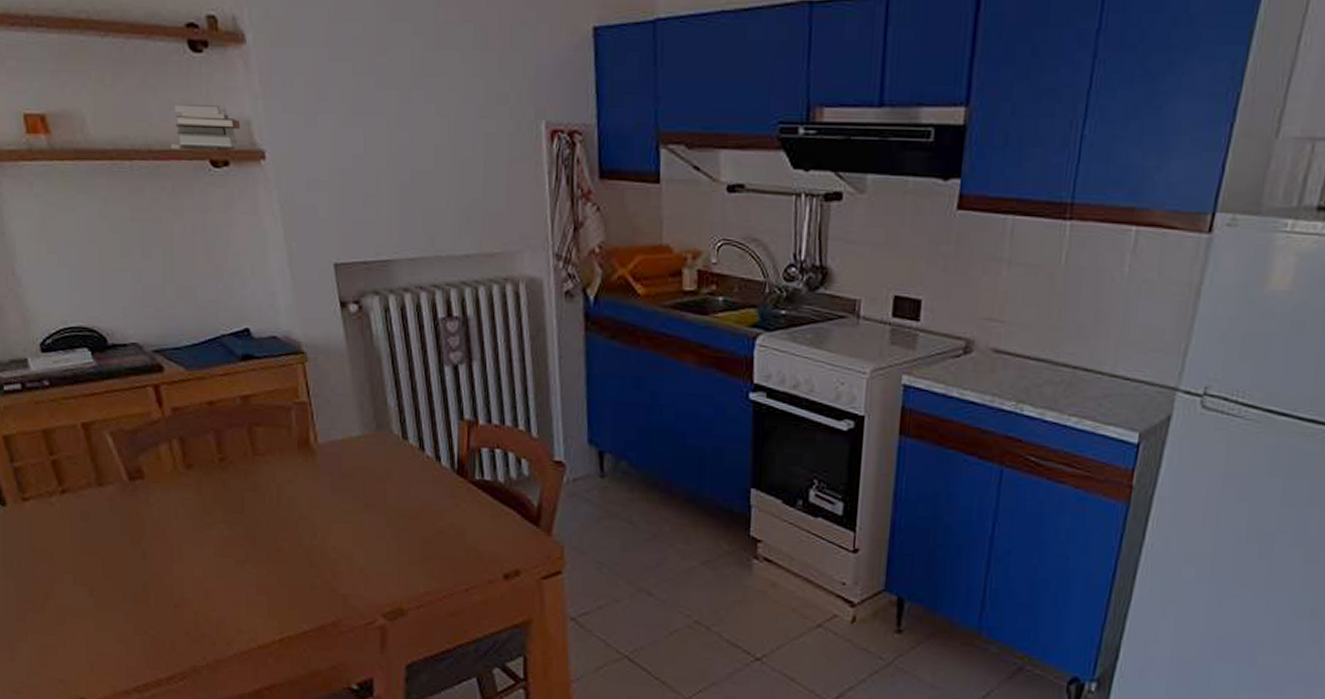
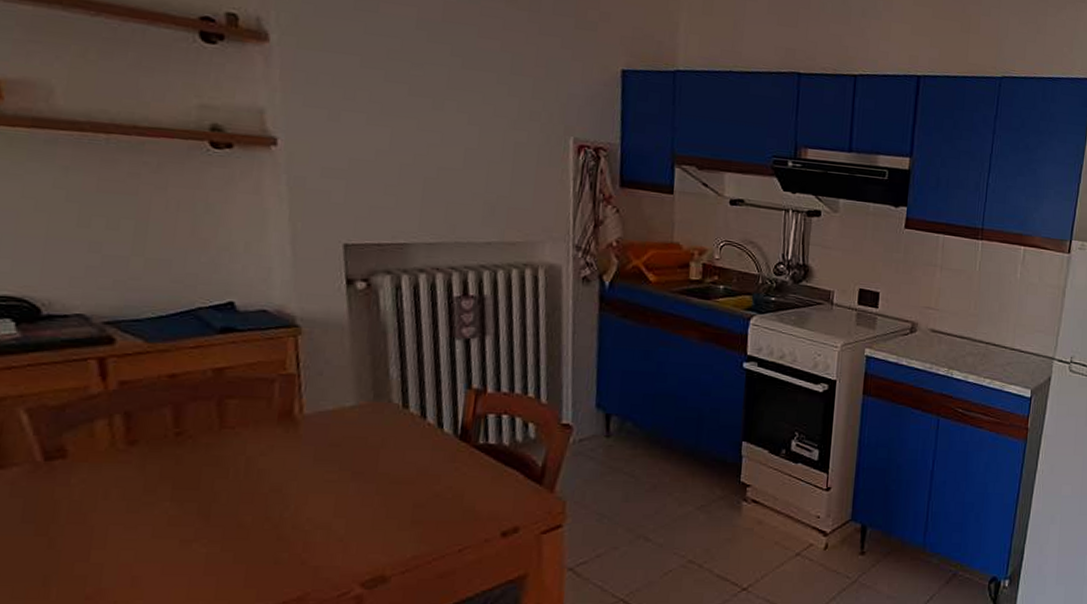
books: present [170,103,241,151] -> none [162,85,252,135]

